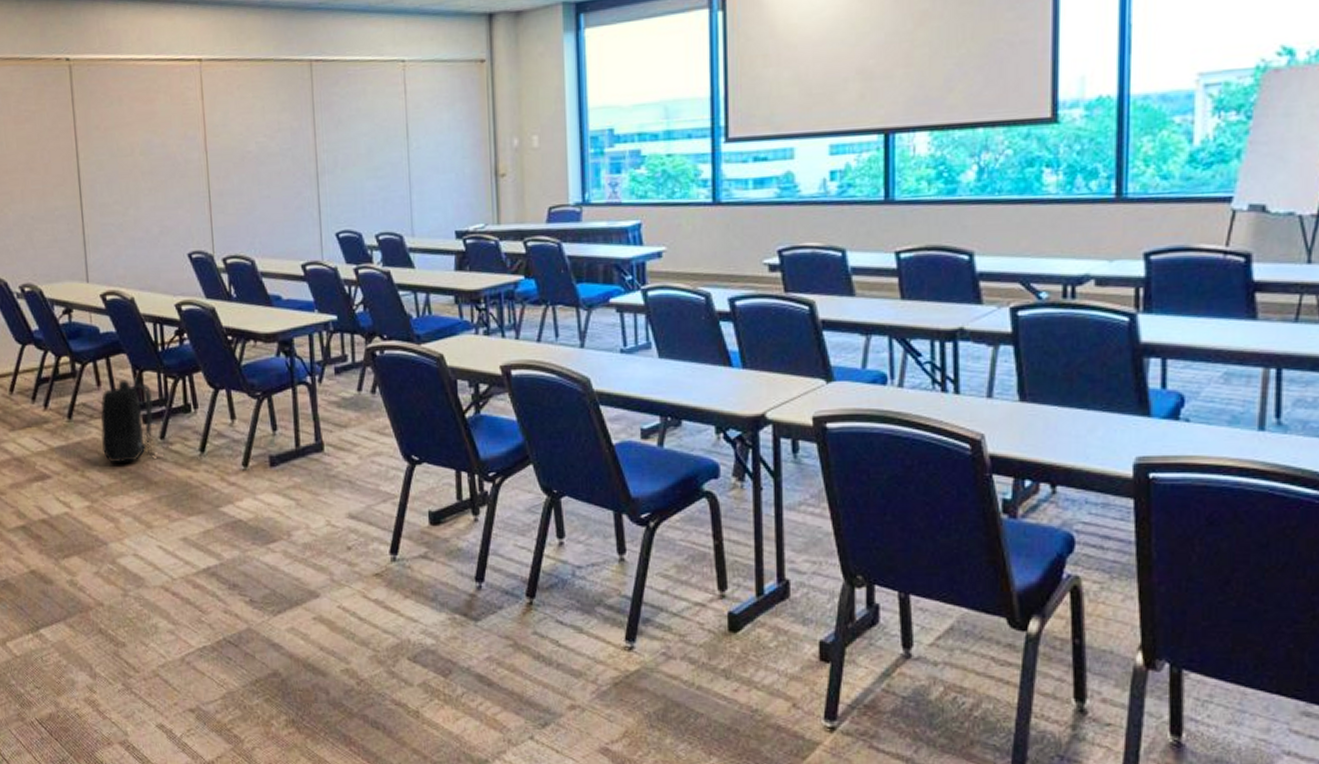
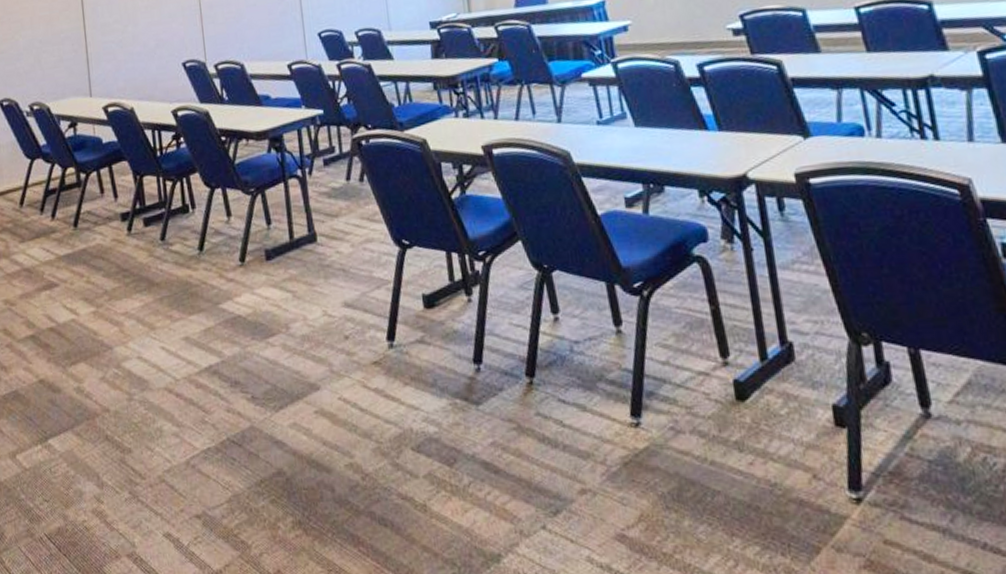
backpack: present [100,379,155,462] -> none [104,185,156,267]

